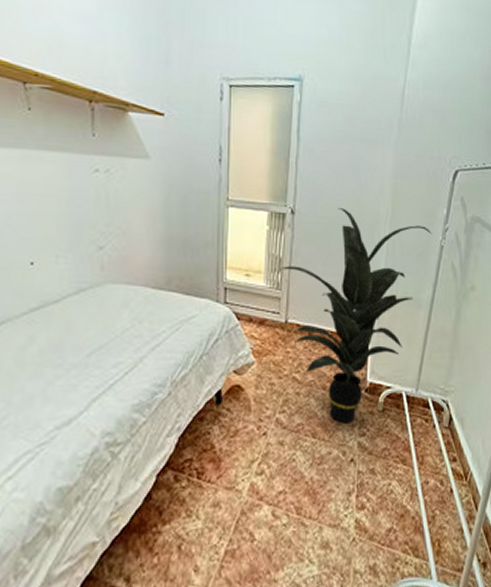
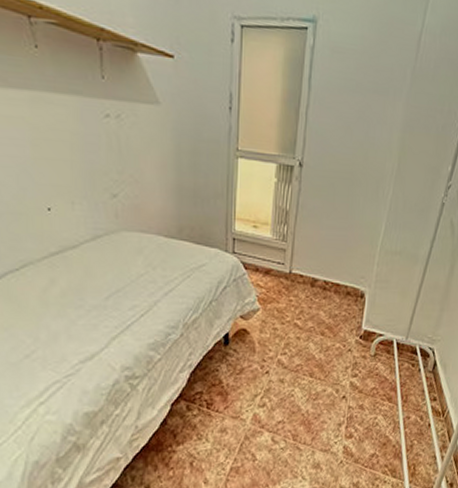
indoor plant: present [280,208,432,423] -> none [287,162,435,366]

